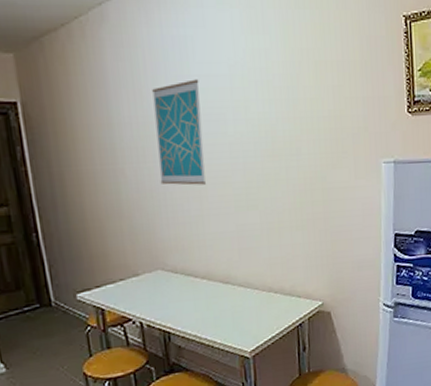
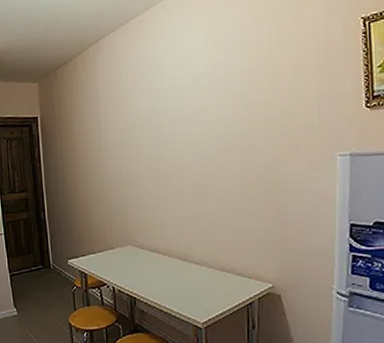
wall art: present [152,79,206,186] -> none [132,91,170,177]

